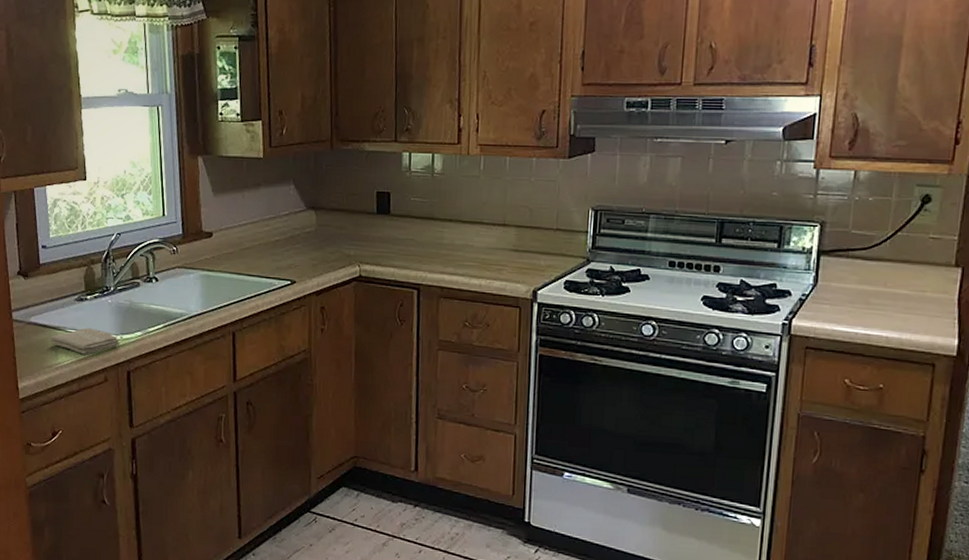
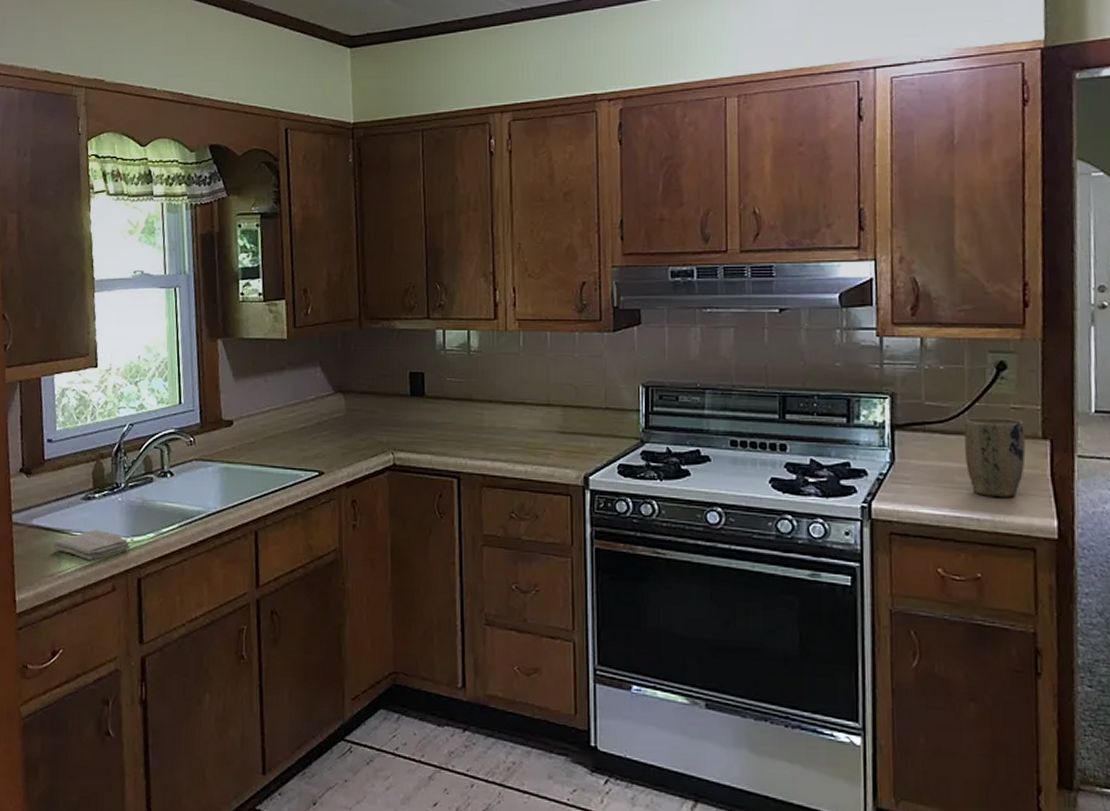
plant pot: none [882,245,940,318] -> present [964,416,1026,497]

